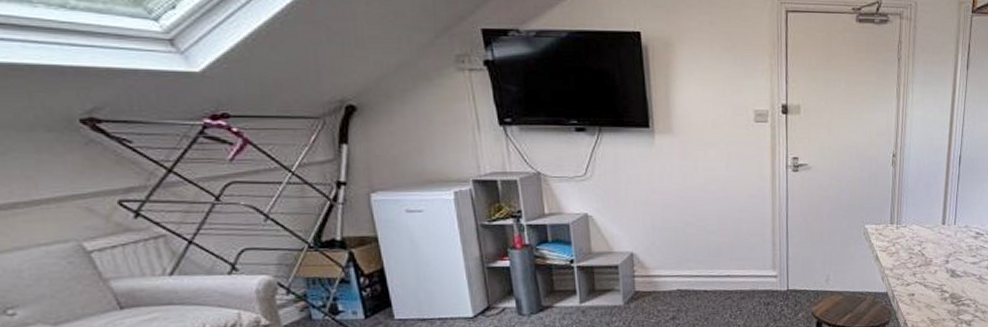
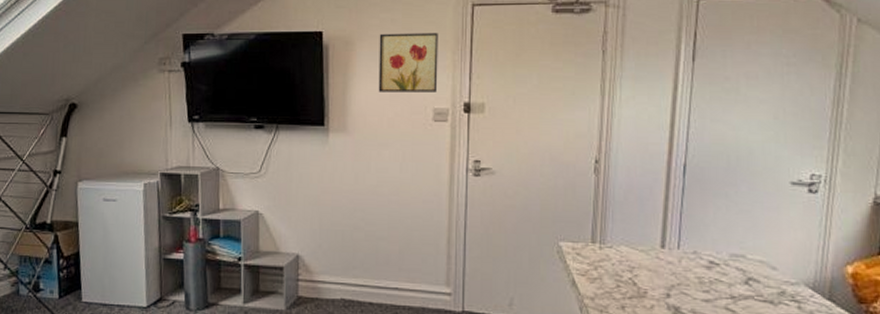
wall art: none [699,36,757,95] -> present [378,33,438,92]

